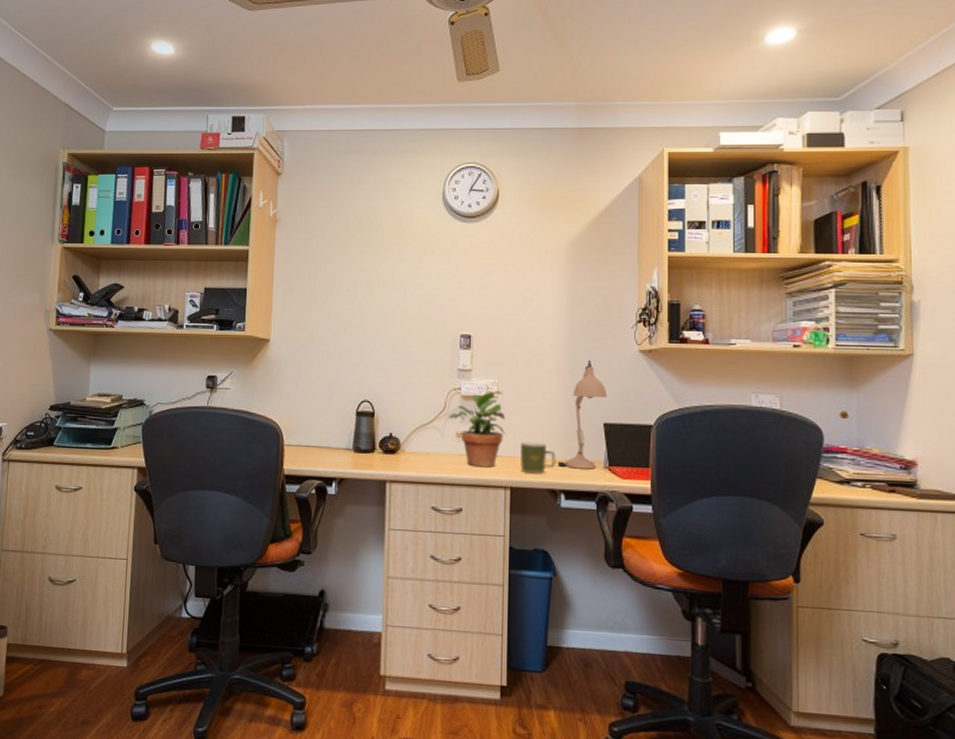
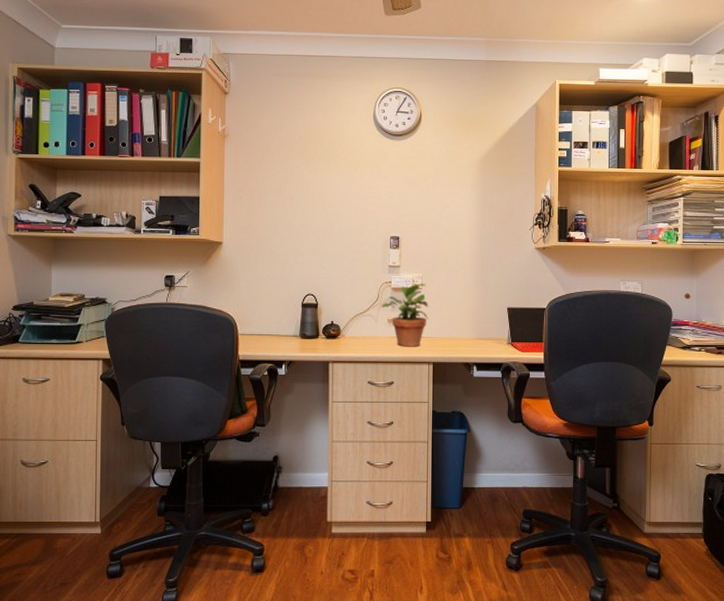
mug: present [520,441,556,474] -> none [441,324,469,351]
desk lamp: present [557,359,607,470] -> none [471,256,510,345]

